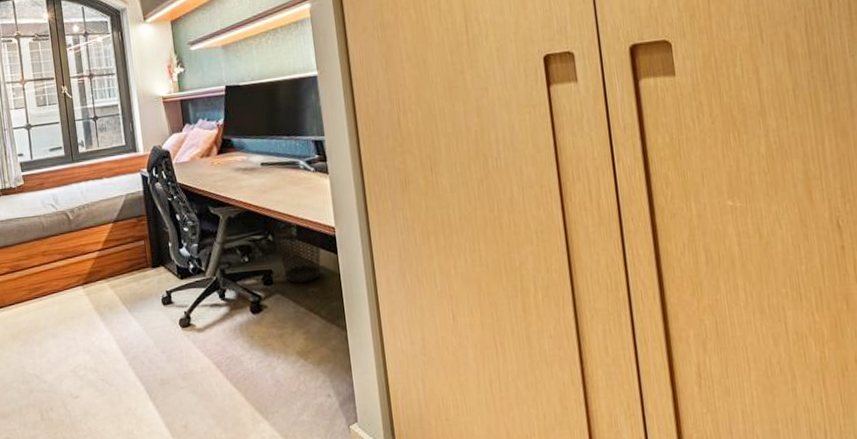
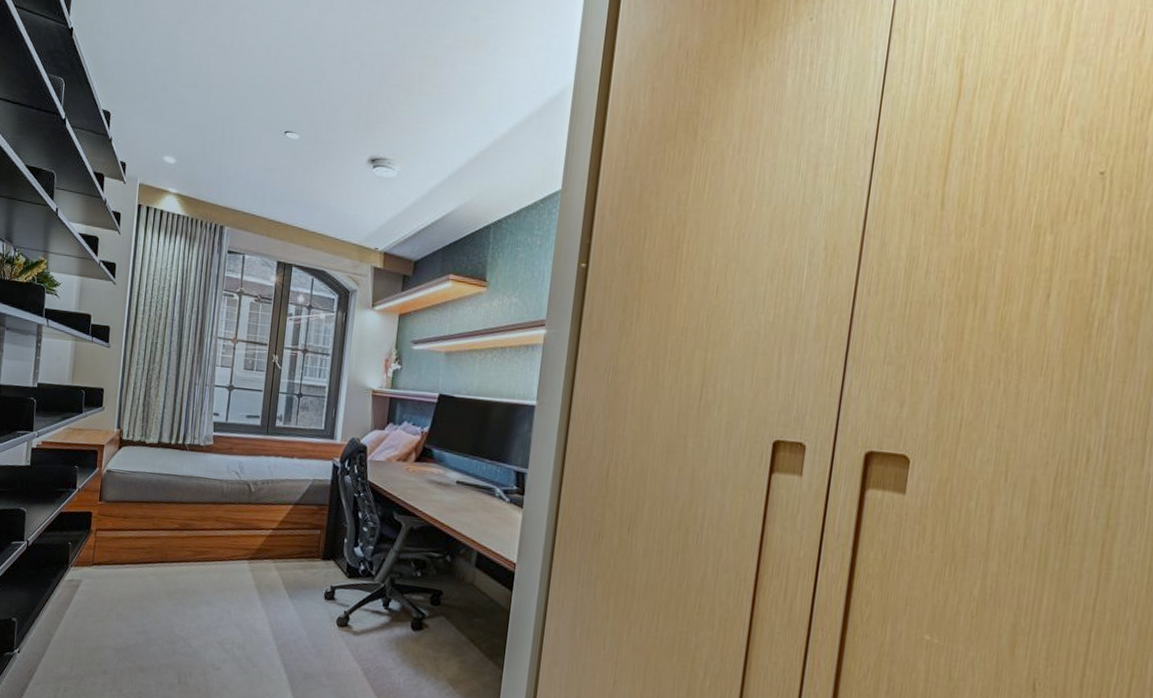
wastebasket: present [273,222,322,283] -> none [452,549,502,612]

